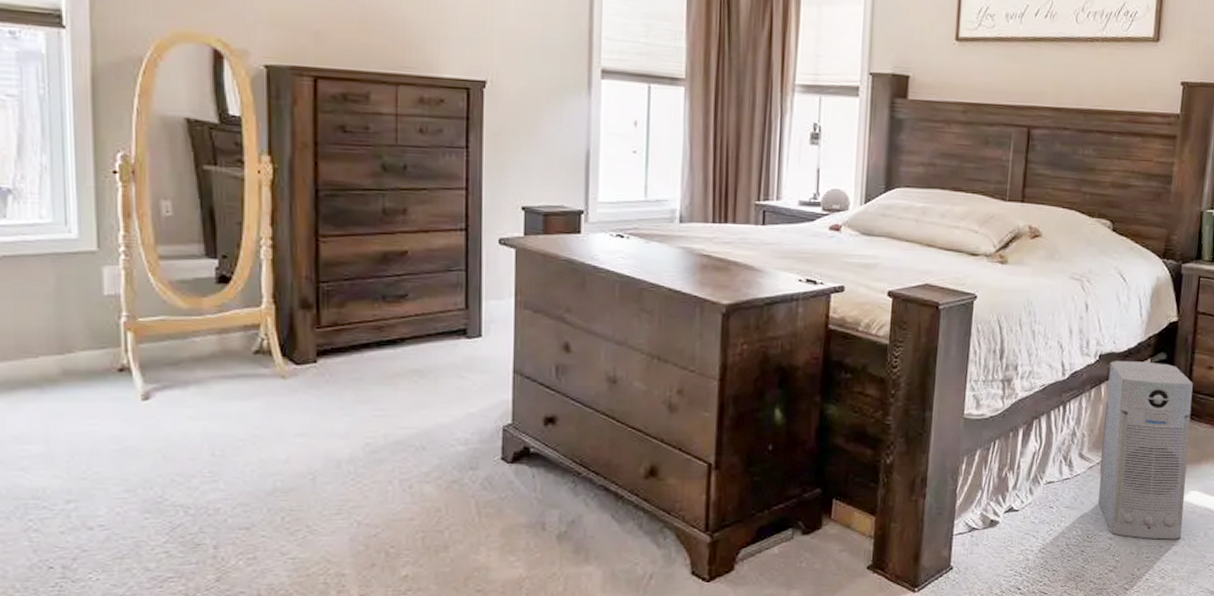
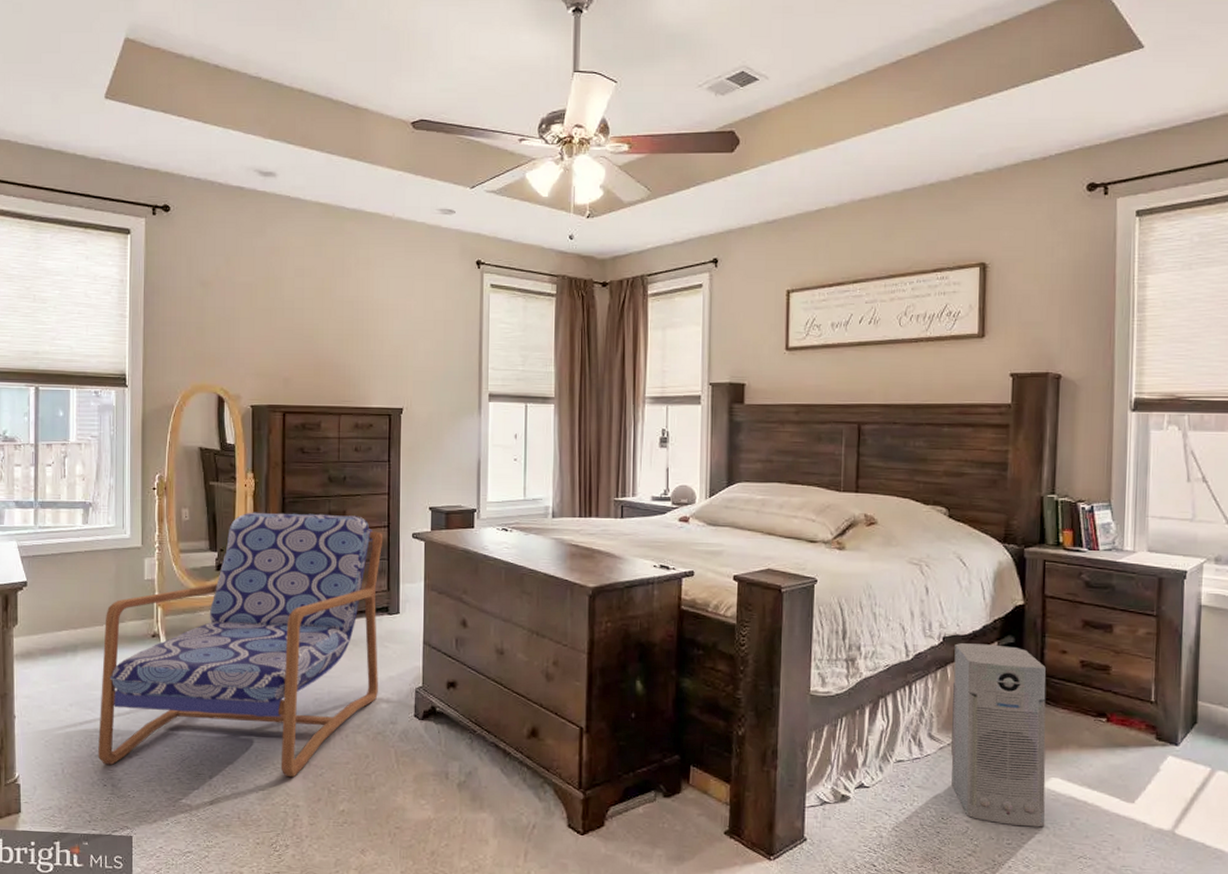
armchair: none [36,207,460,541] -> present [97,512,383,778]

